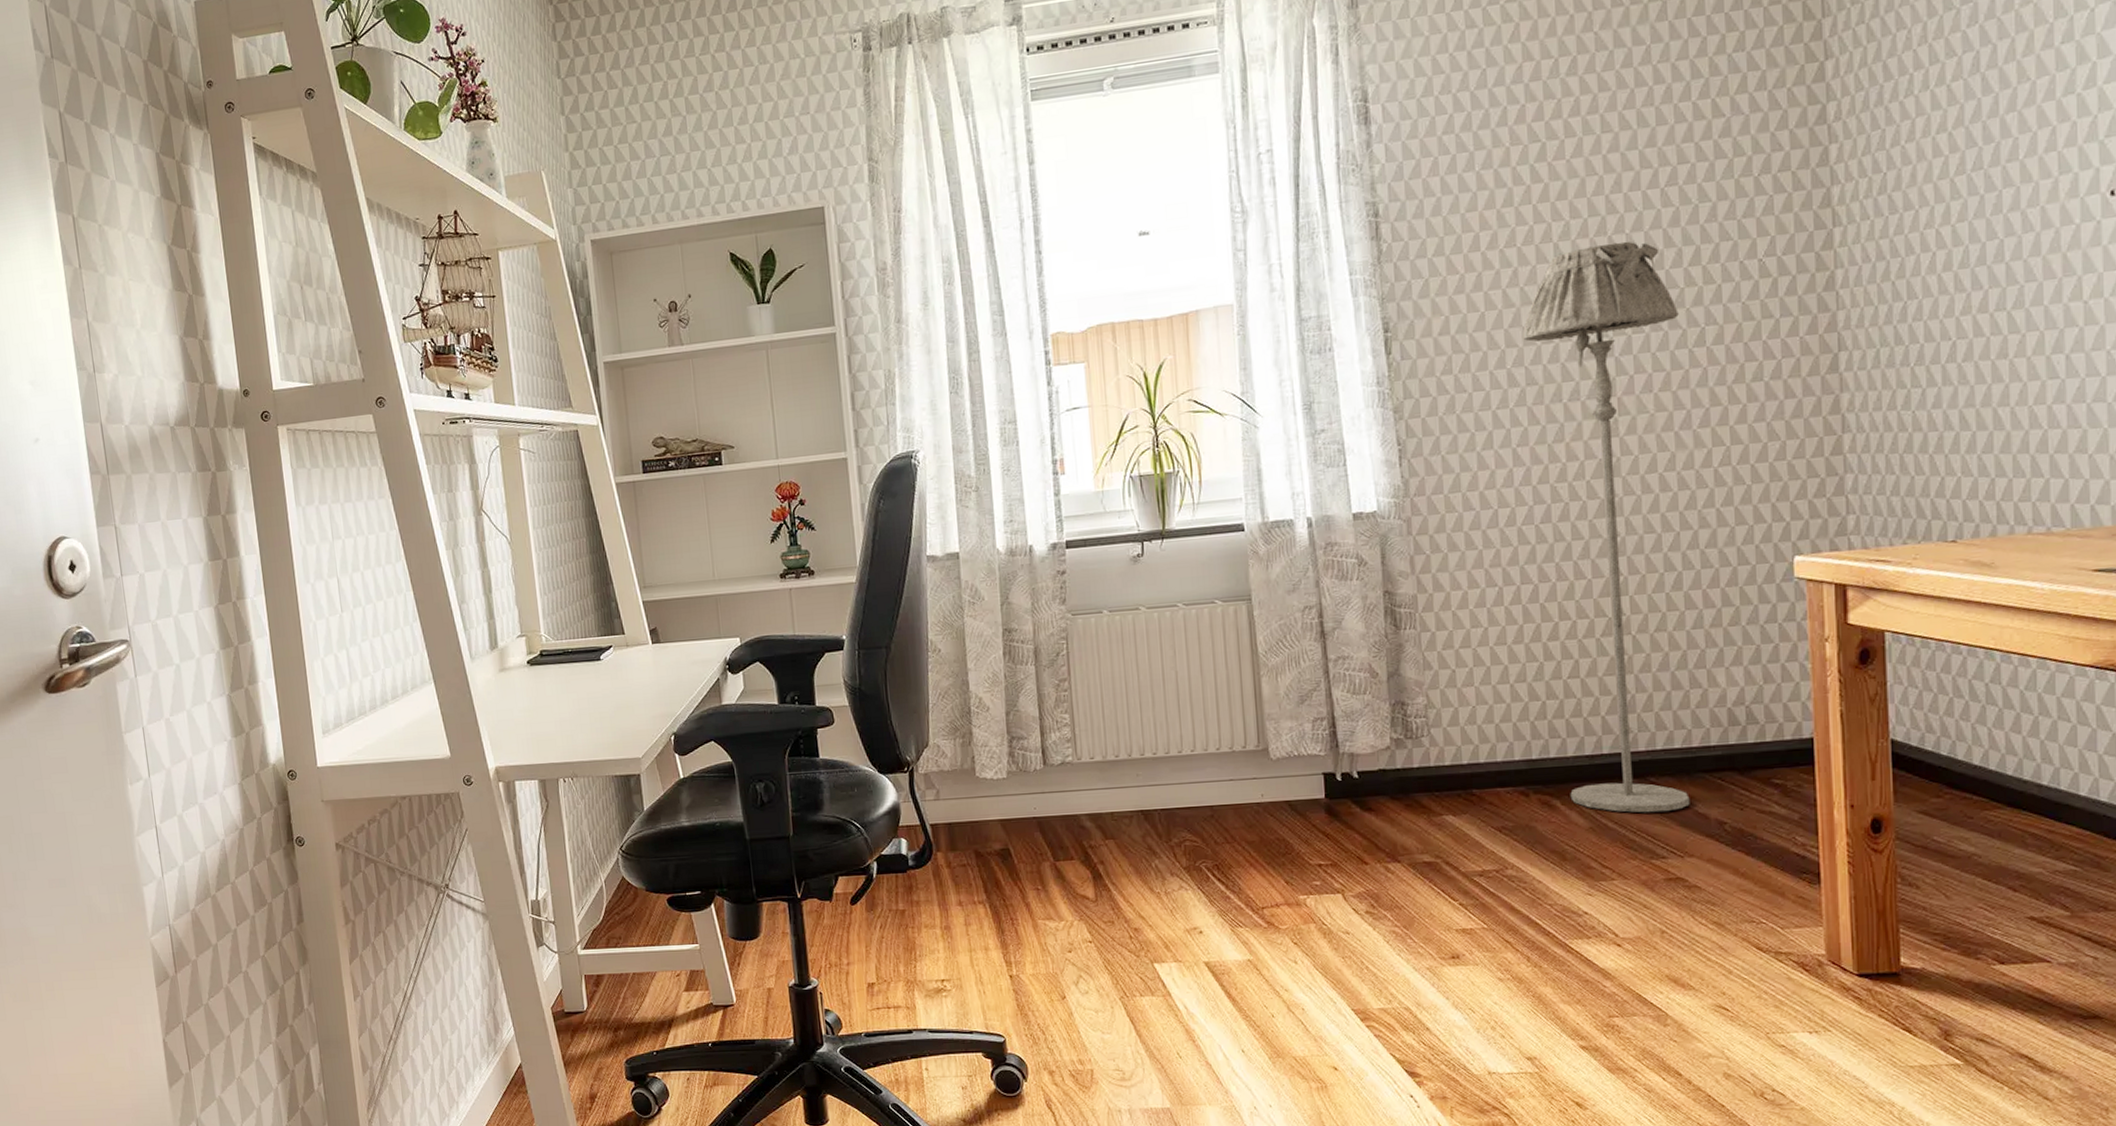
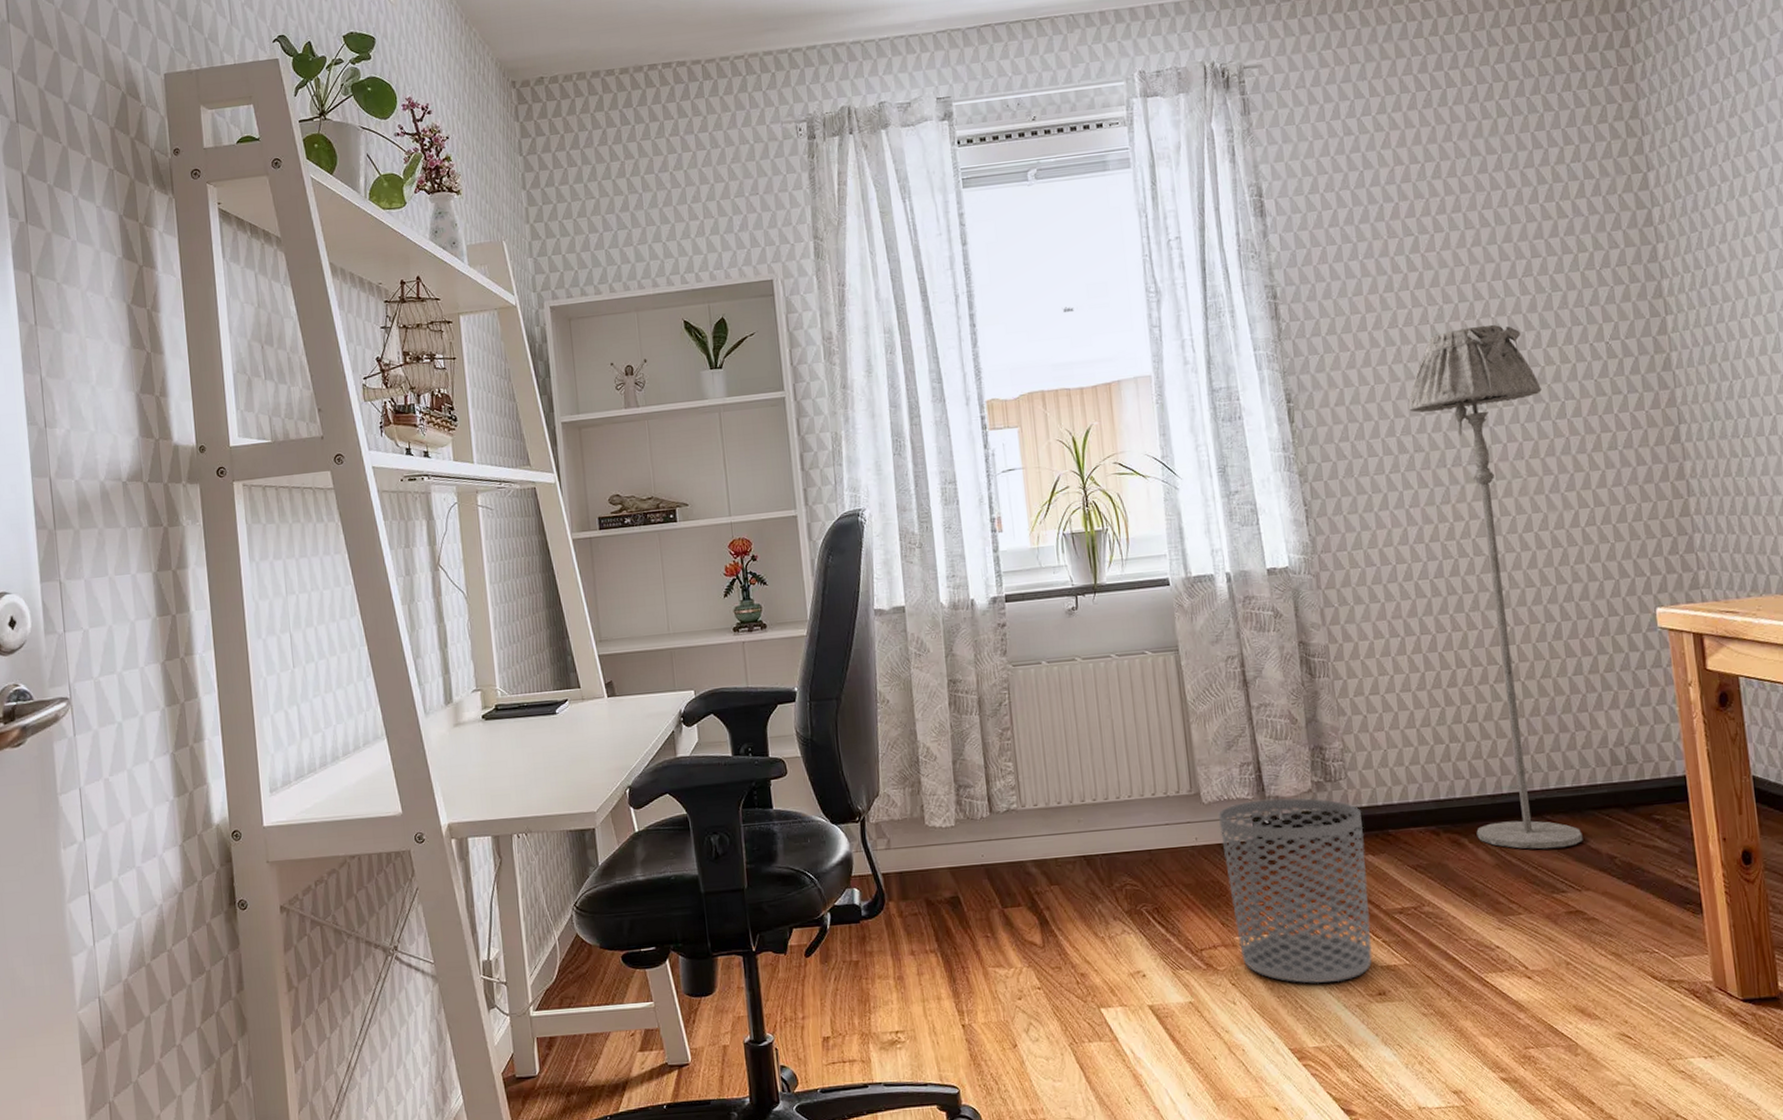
waste bin: none [1287,755,1448,946] -> present [1219,798,1373,984]

